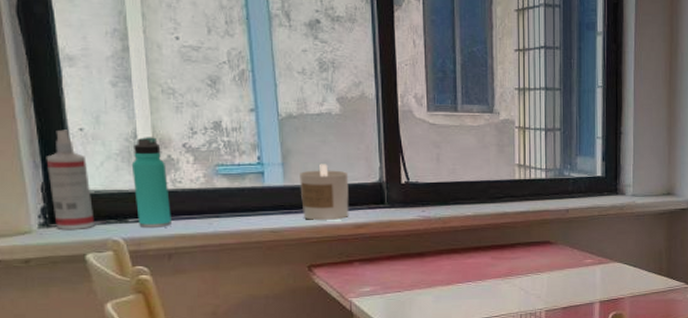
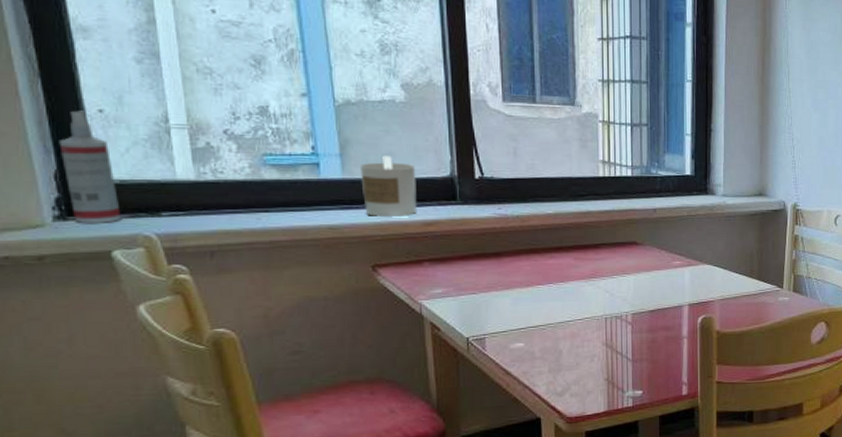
thermos bottle: present [131,137,172,229] -> none [163,121,213,224]

